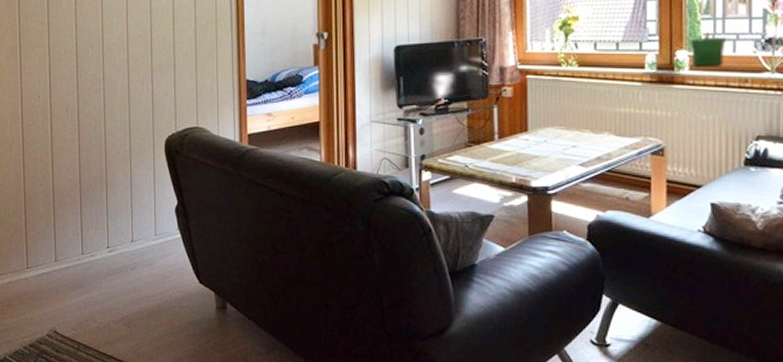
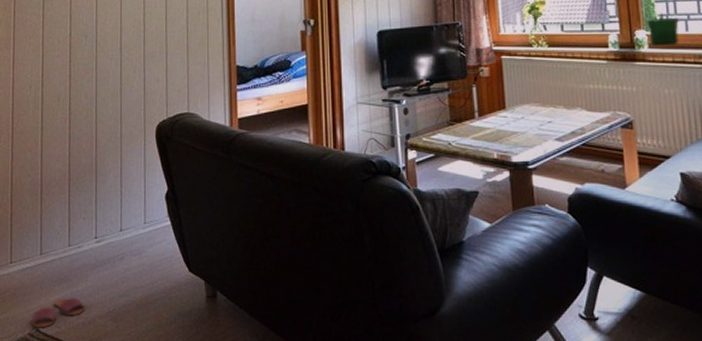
slippers: none [49,303,100,330] -> present [31,298,86,328]

